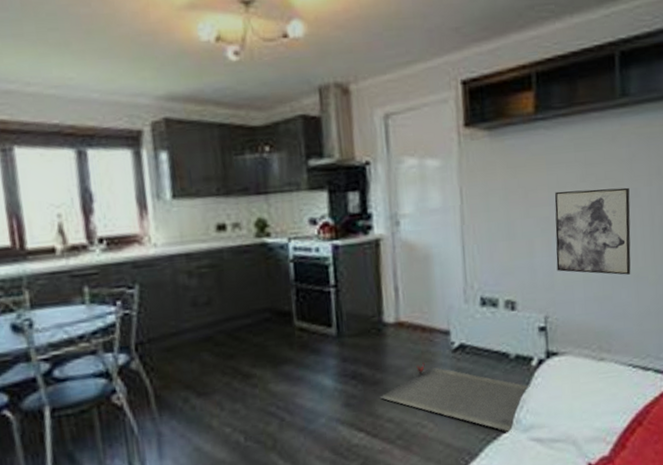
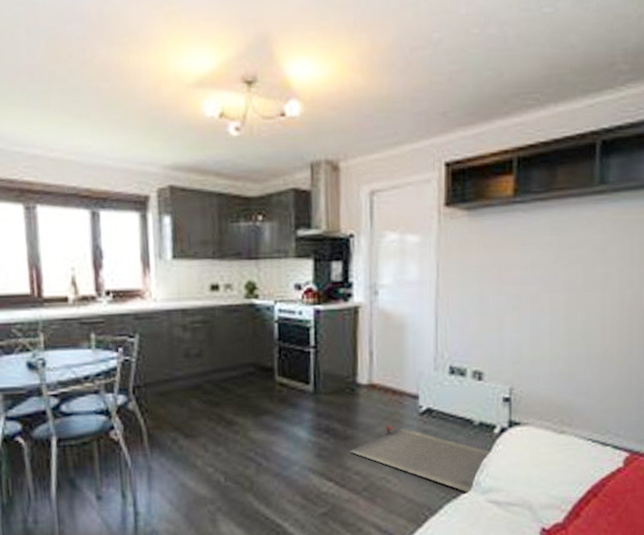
wall art: present [554,187,631,275] -> none [525,271,601,354]

